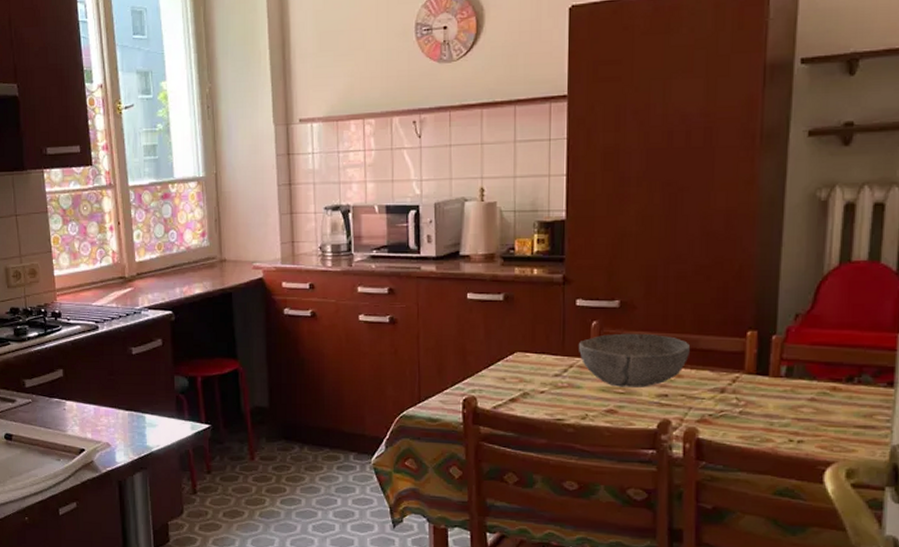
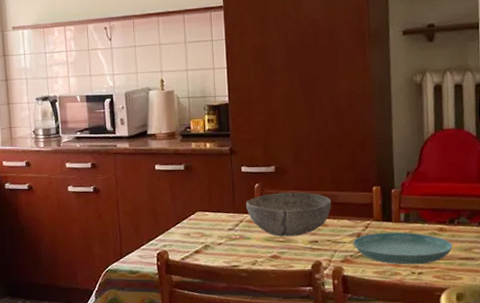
saucer: none [714,388,848,431] -> present [353,232,453,265]

